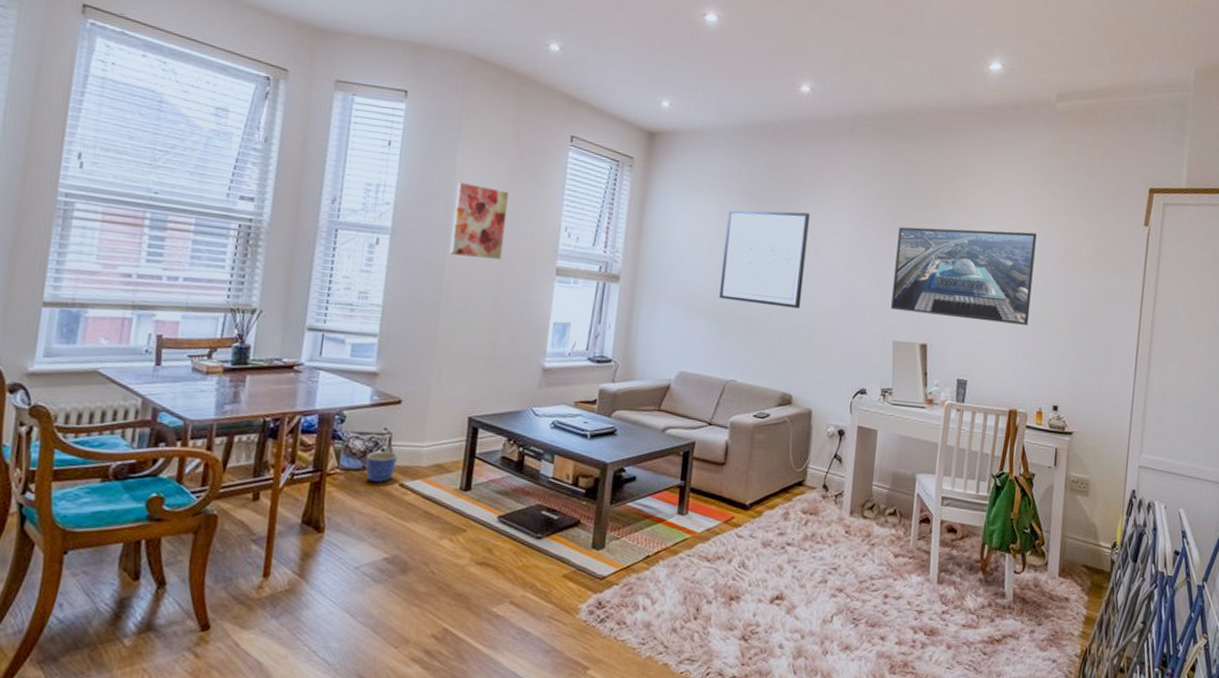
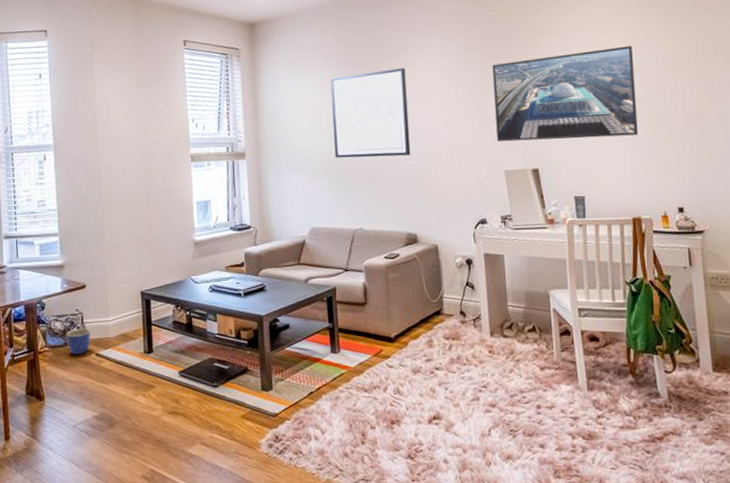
wall art: present [449,182,509,259] -> none [99,97,145,158]

